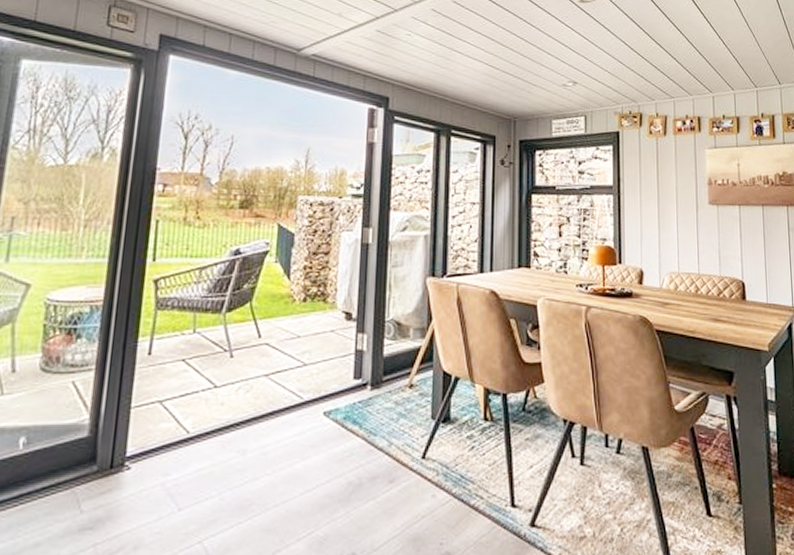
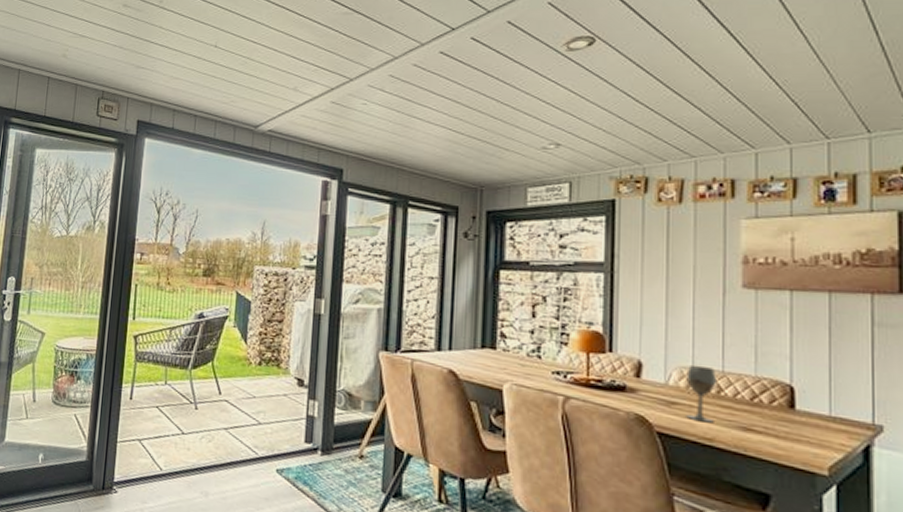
wine glass: none [674,270,695,318] -> present [686,364,716,423]

